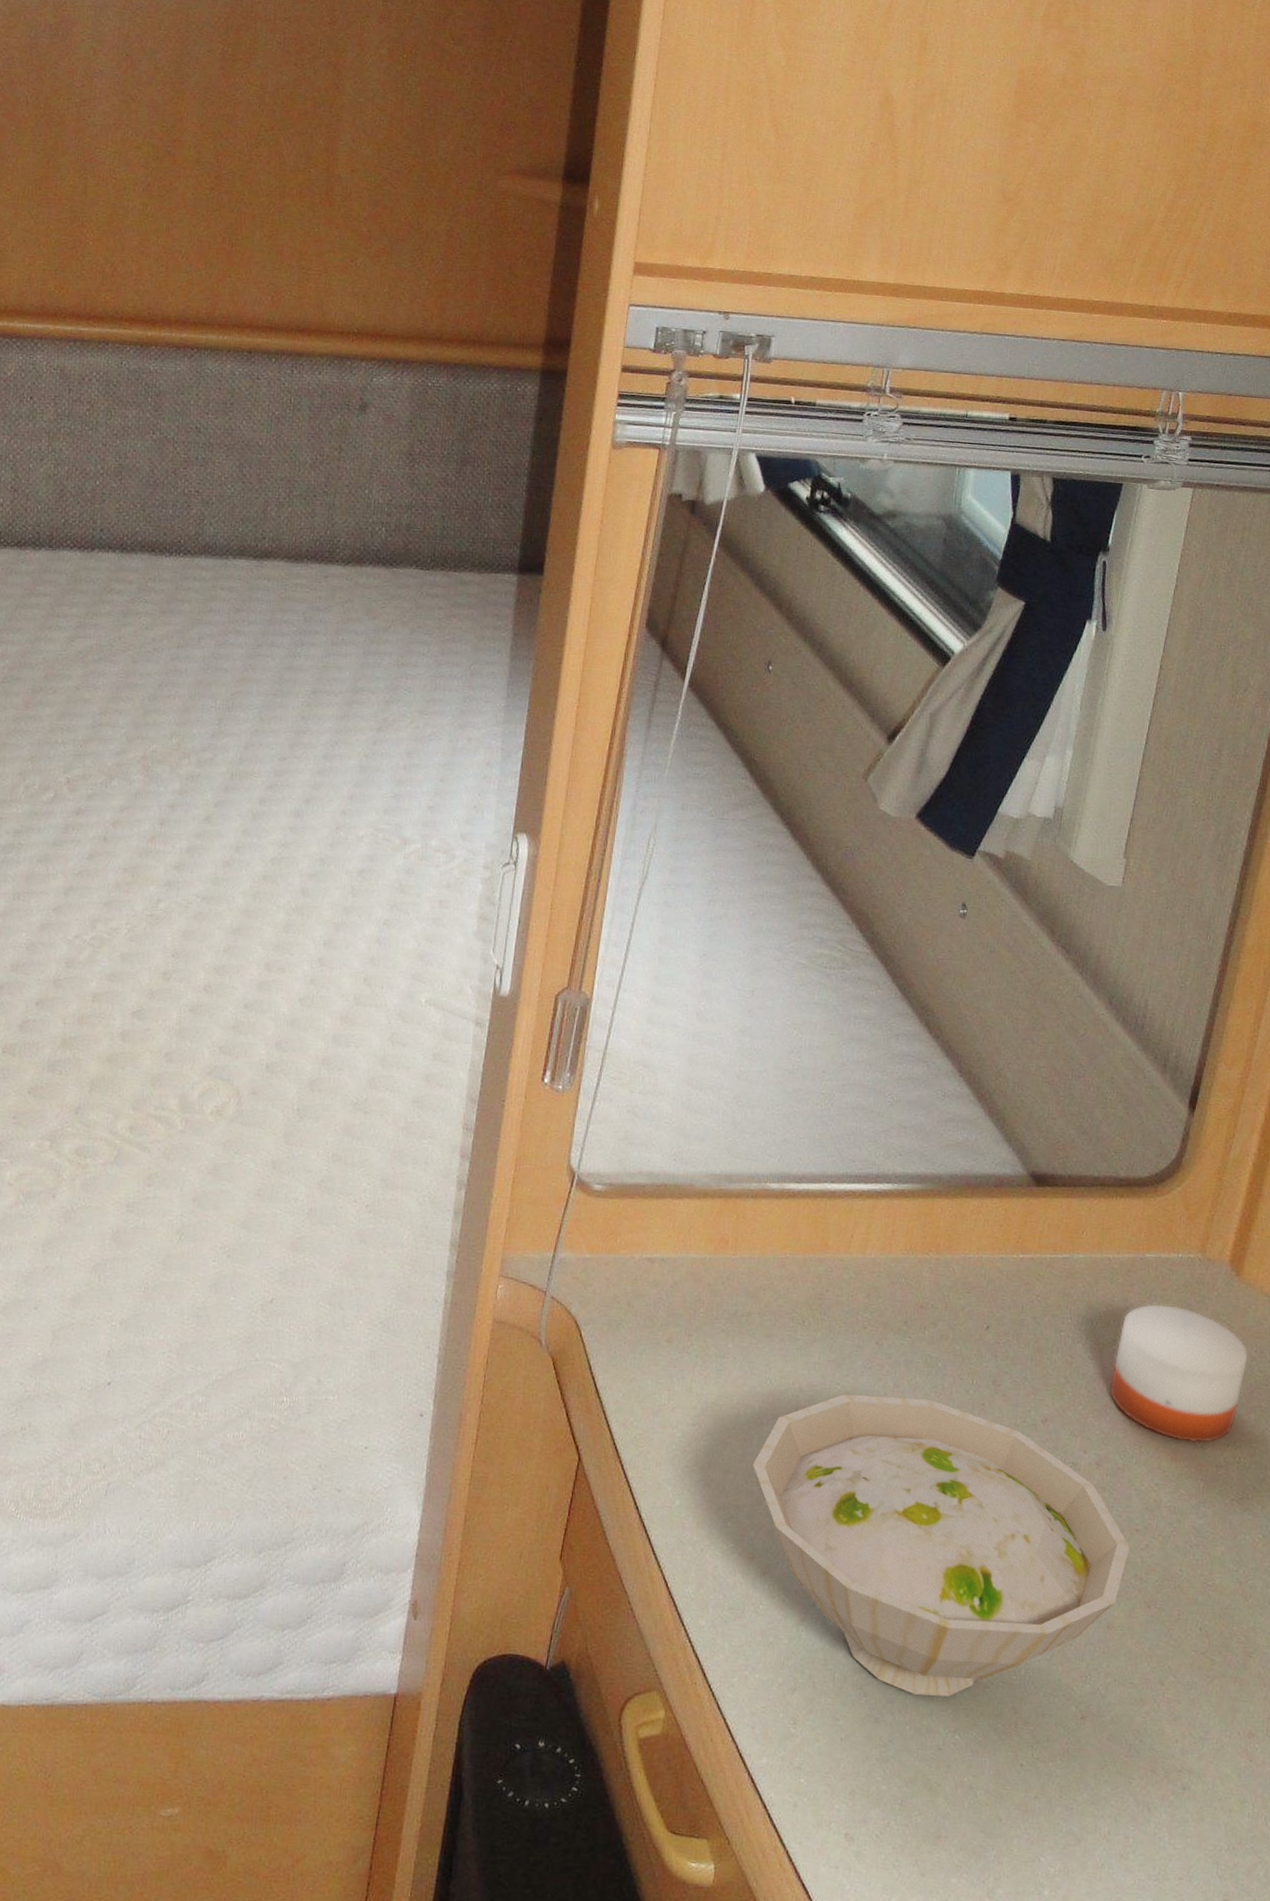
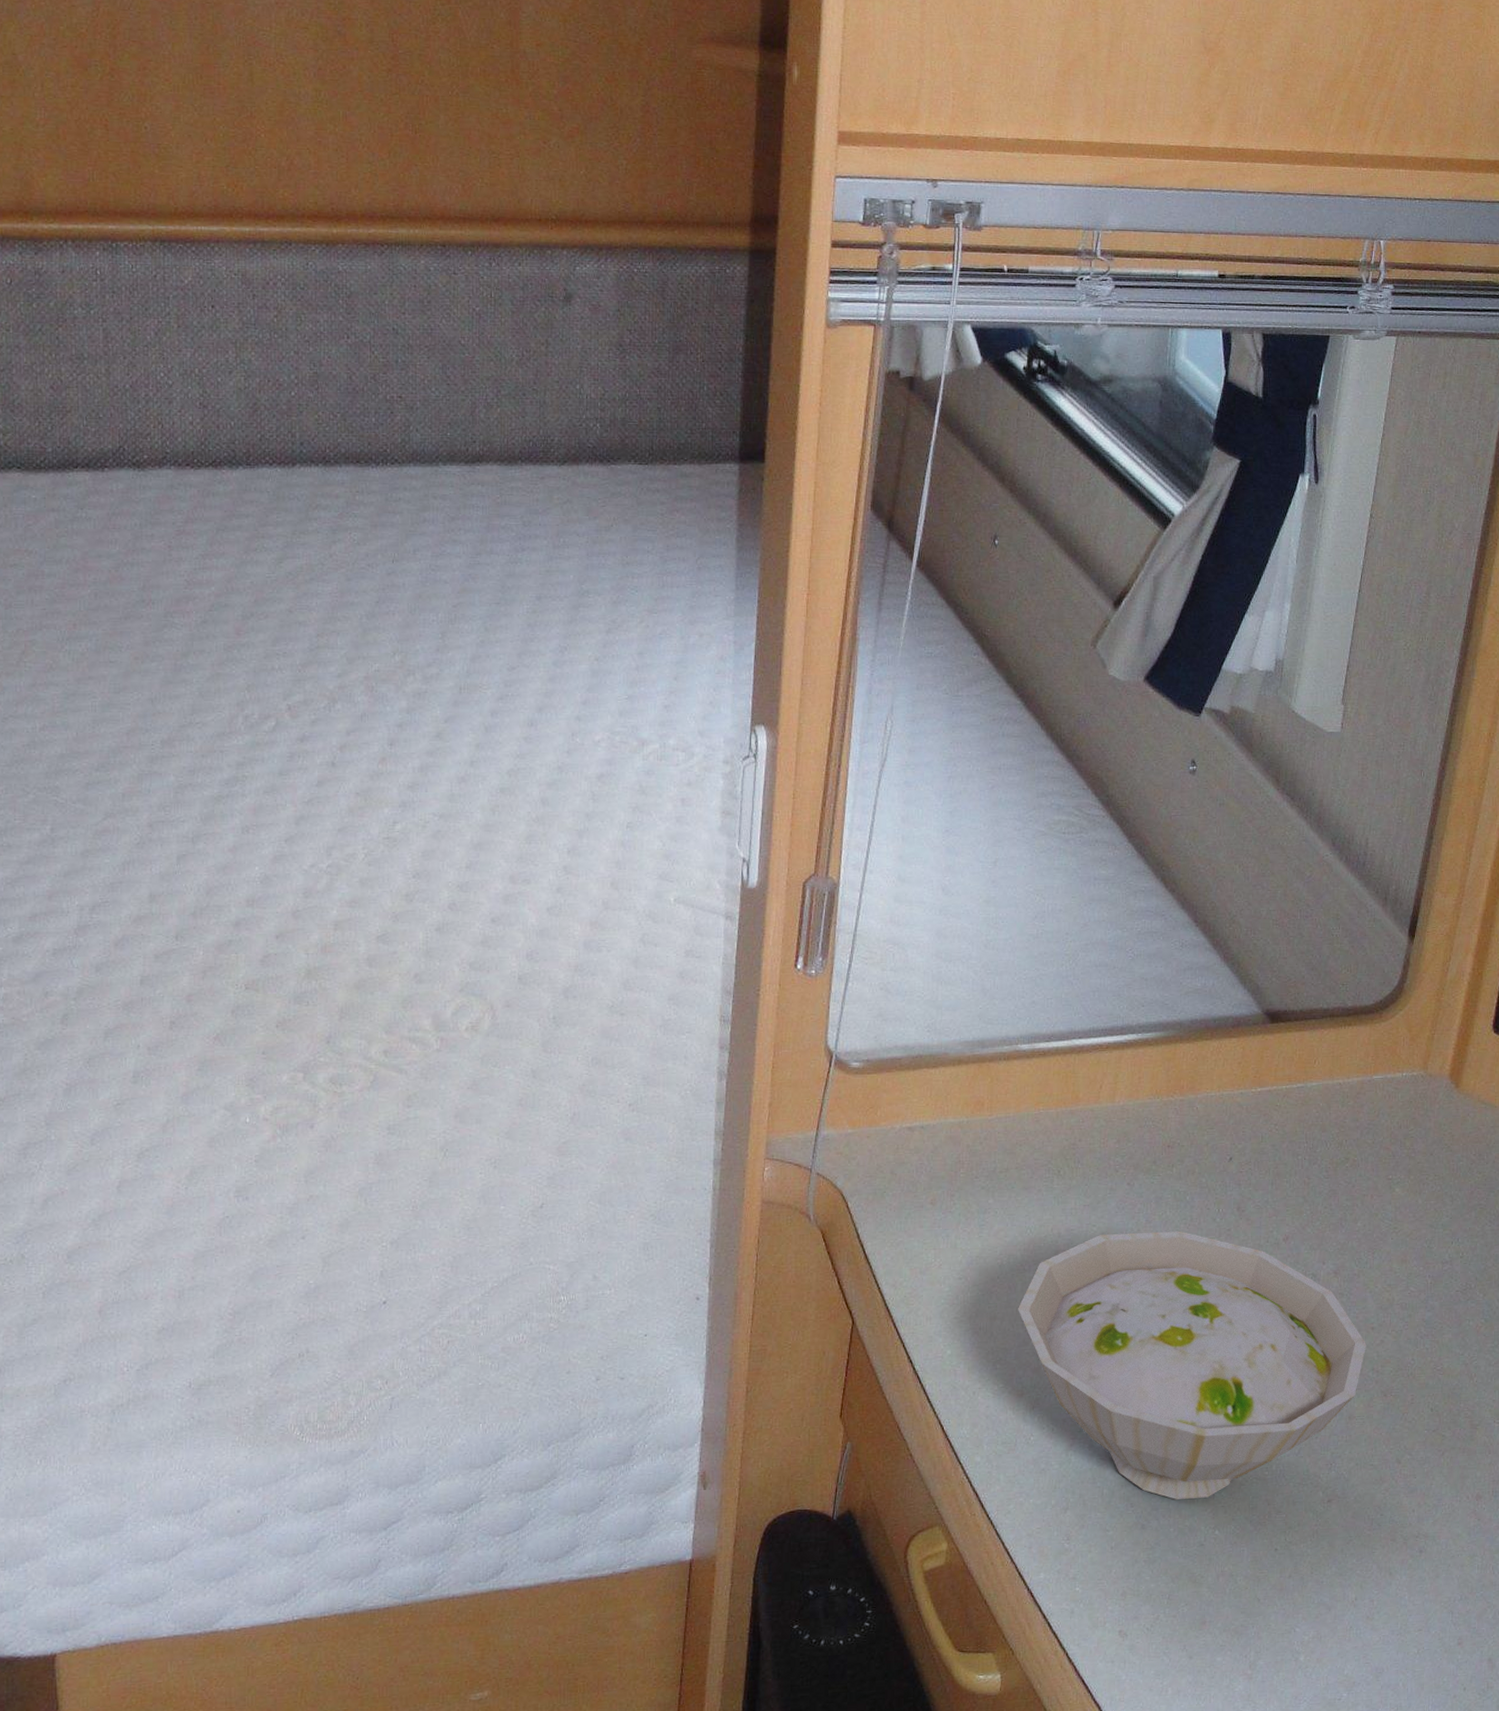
candle: present [1109,1263,1248,1443] -> none [1343,1080,1468,1244]

